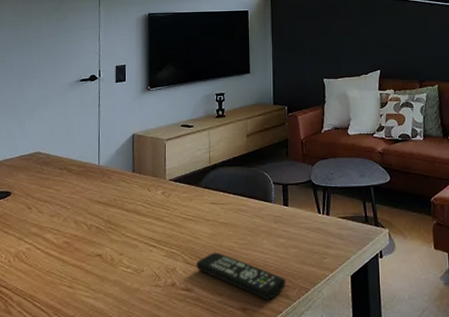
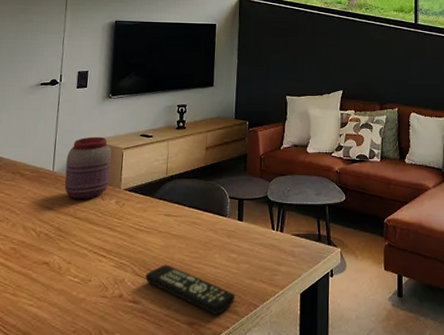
jar: none [111,129,155,192] -> present [64,136,112,200]

